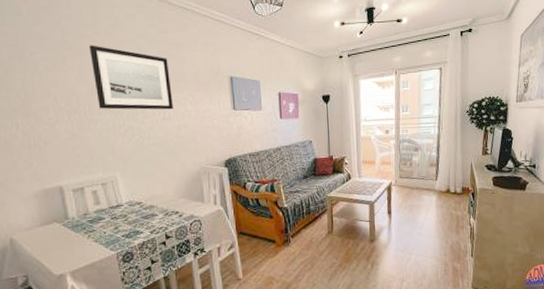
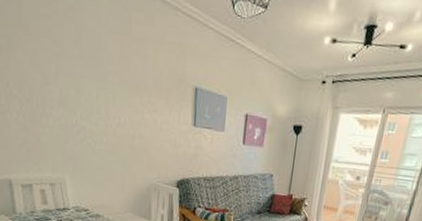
wall art: present [89,45,173,110] -> none [46,26,130,116]

